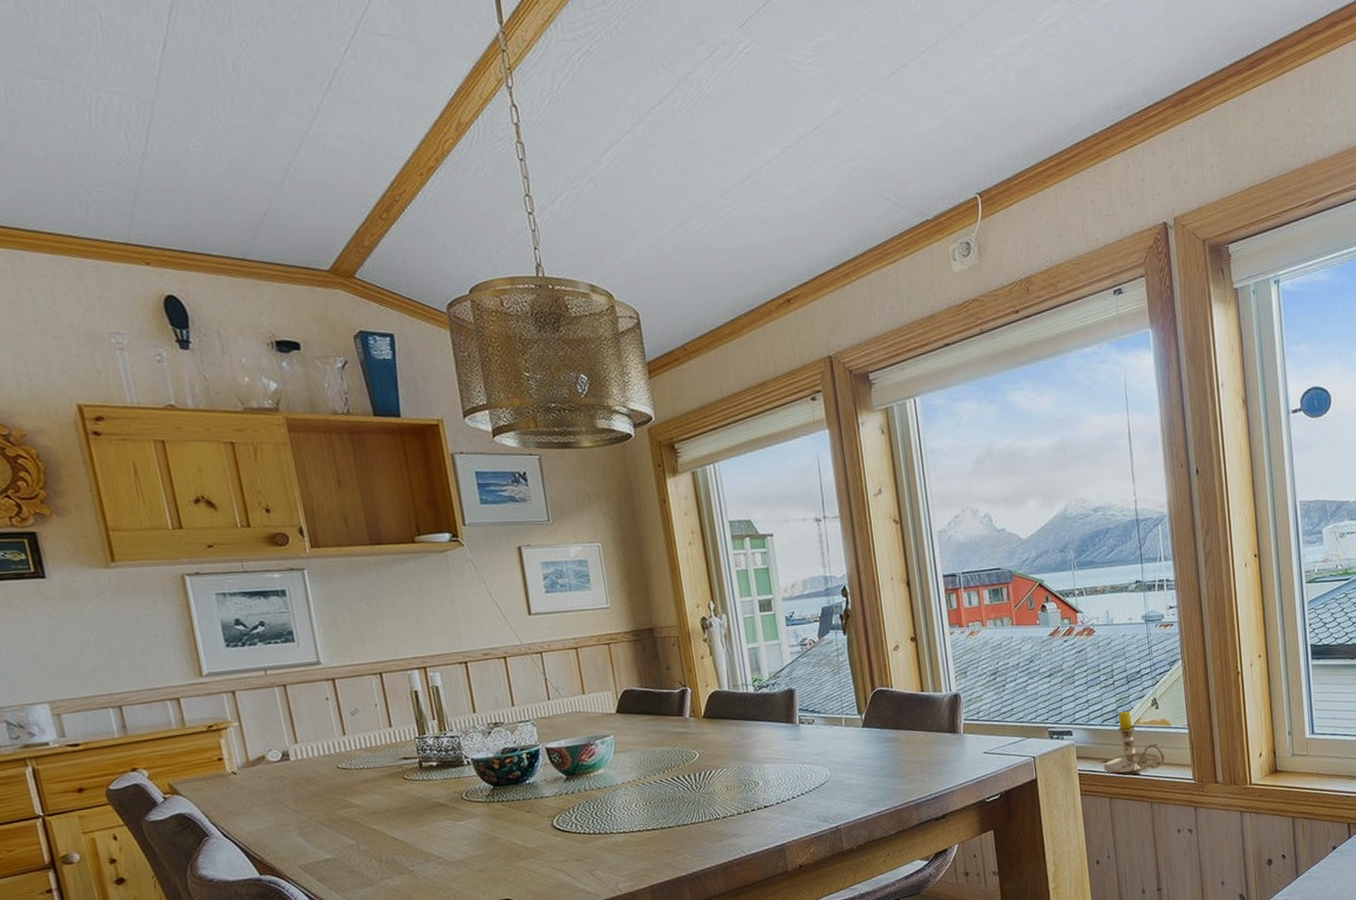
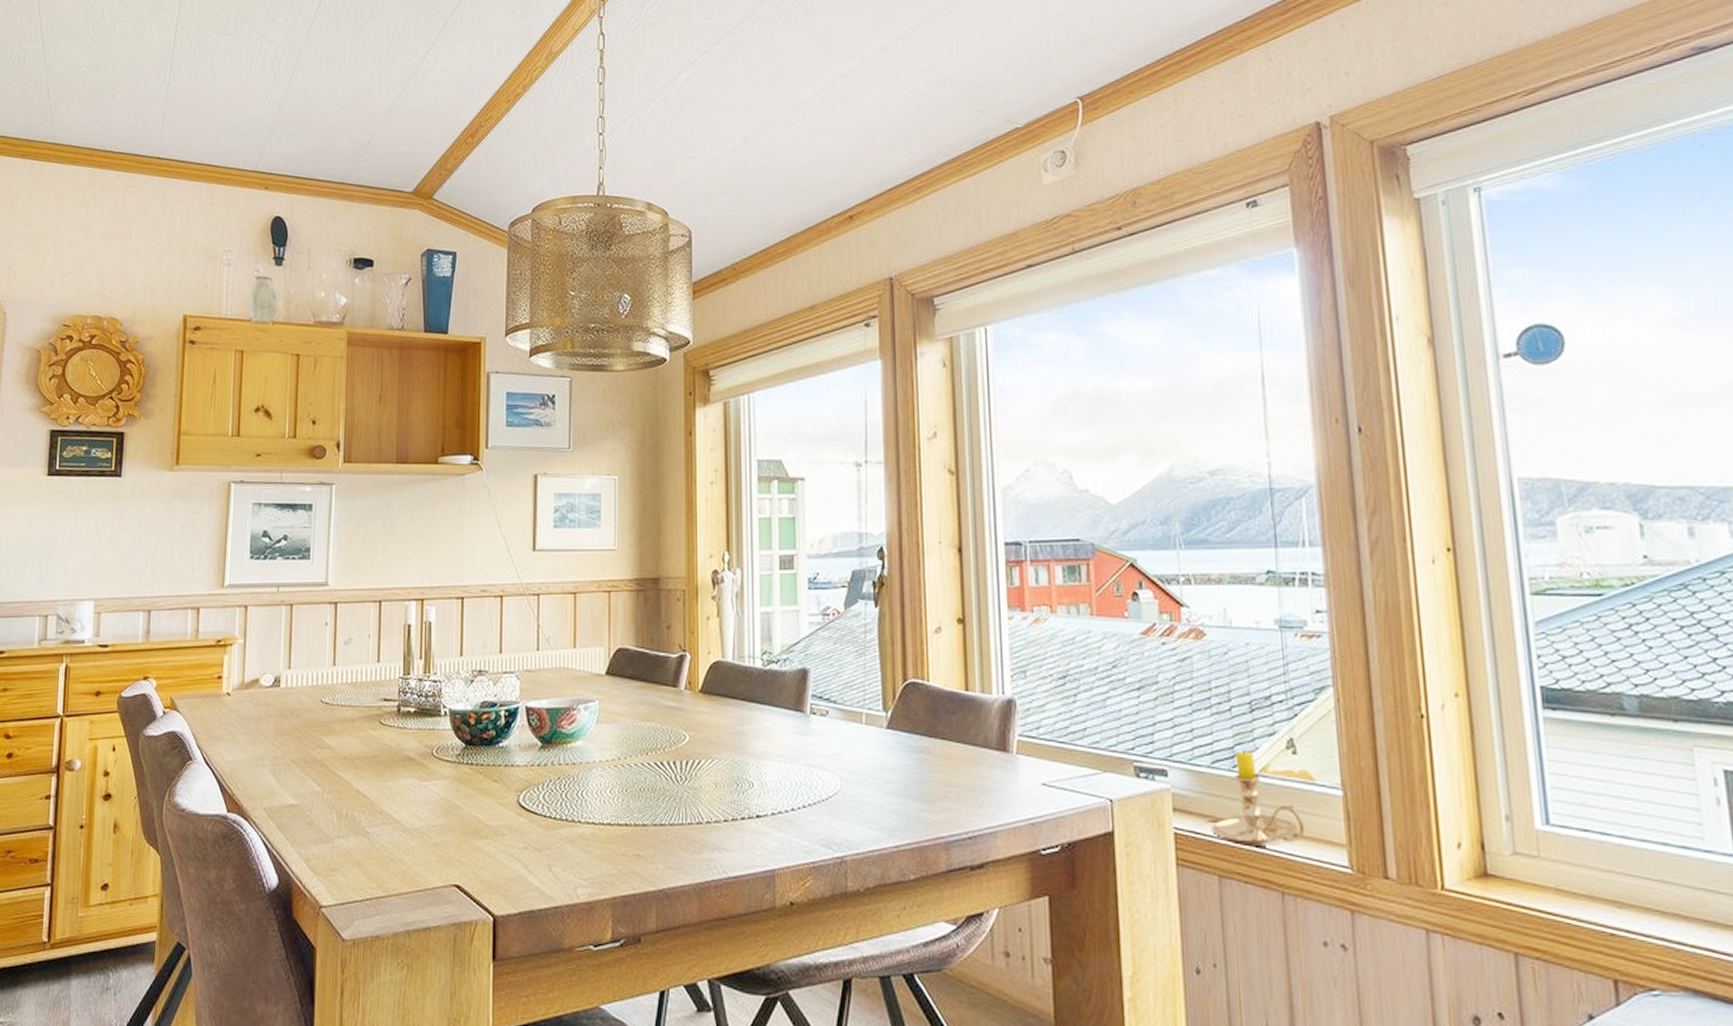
vase: none [156,360,195,421] -> present [248,276,277,333]

